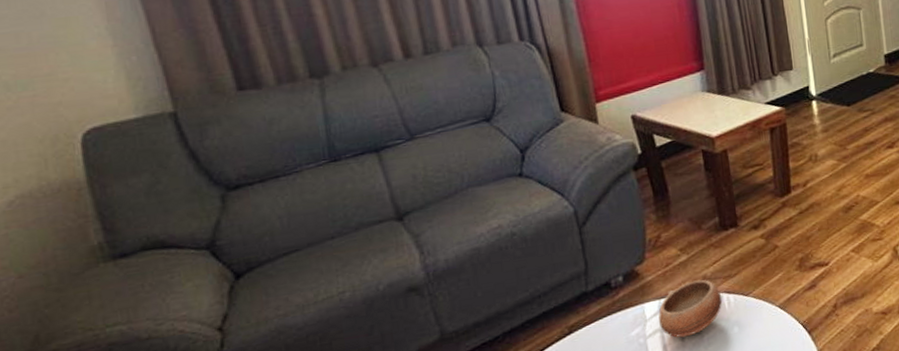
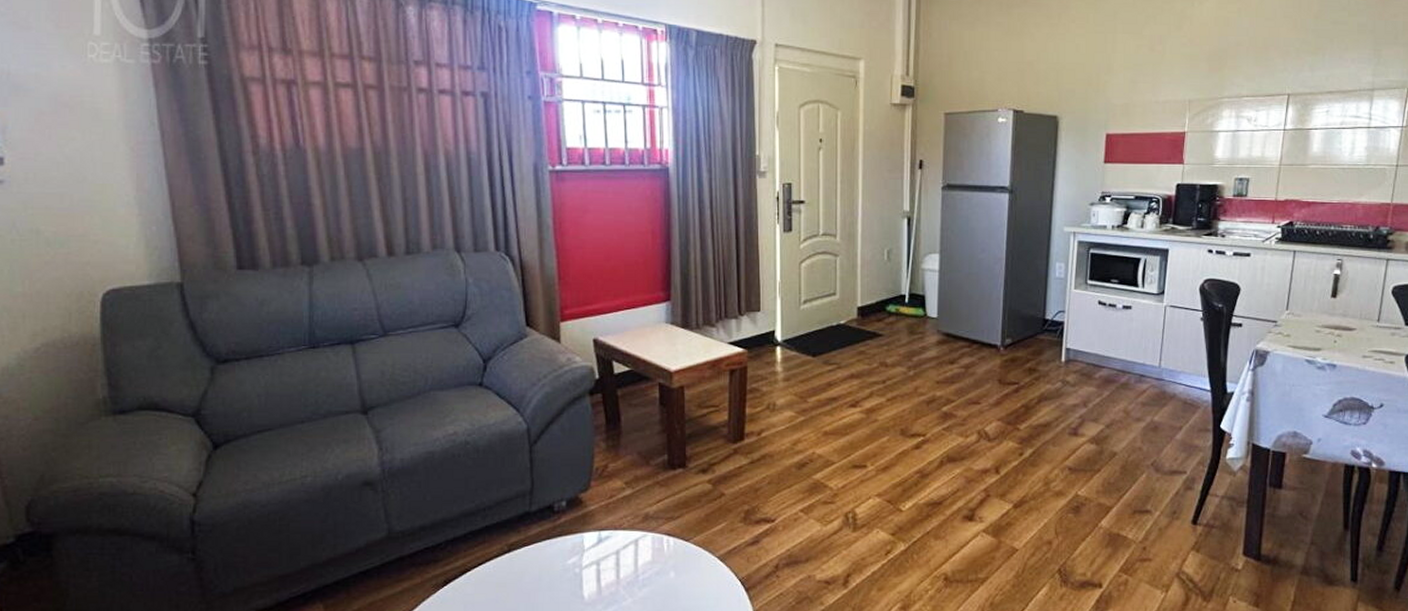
bowl: present [658,279,723,338] -> none [597,517,662,574]

